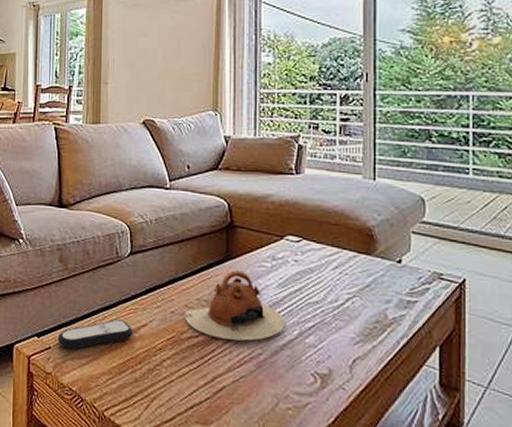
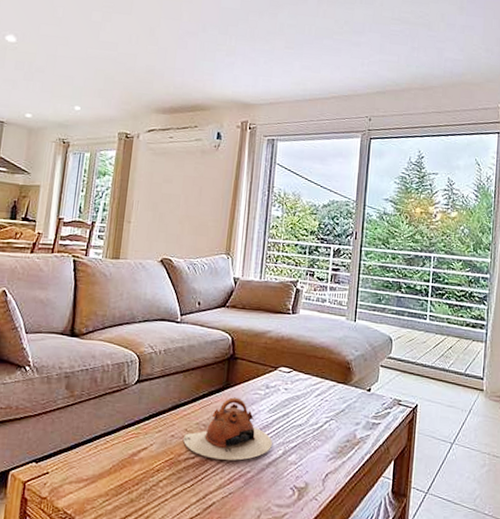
remote control: present [57,319,134,350] -> none [56,444,134,474]

